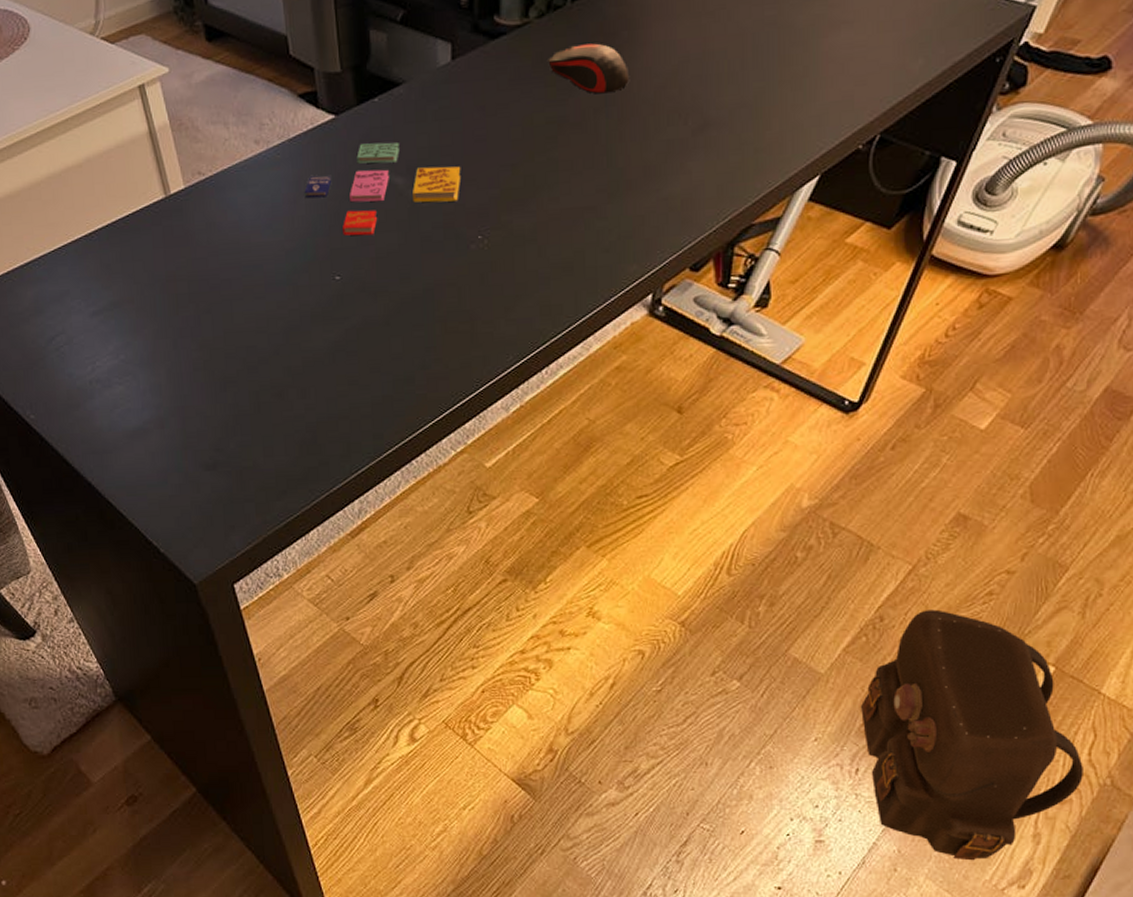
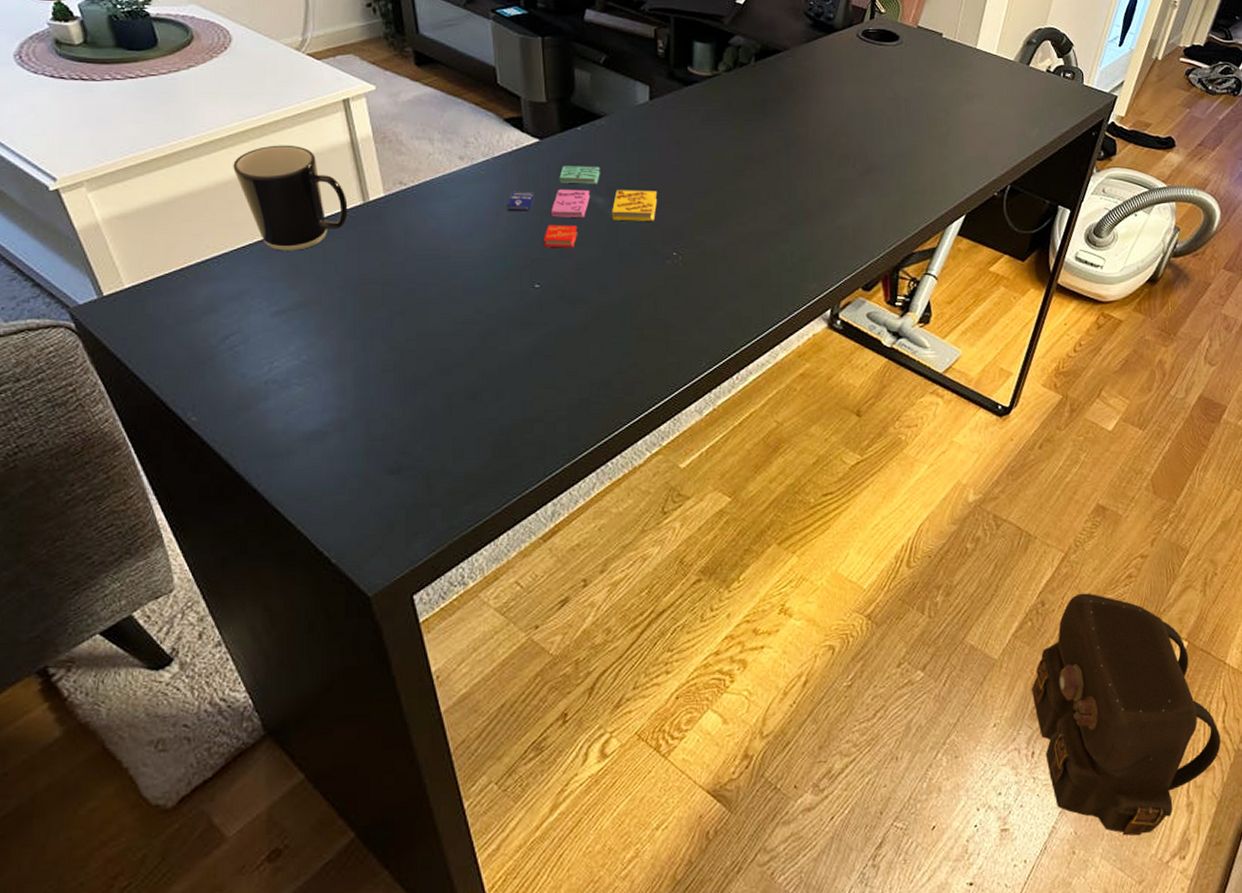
mug: none [43,138,152,251] -> present [233,145,348,251]
computer mouse: present [548,43,629,94] -> none [735,96,805,138]

